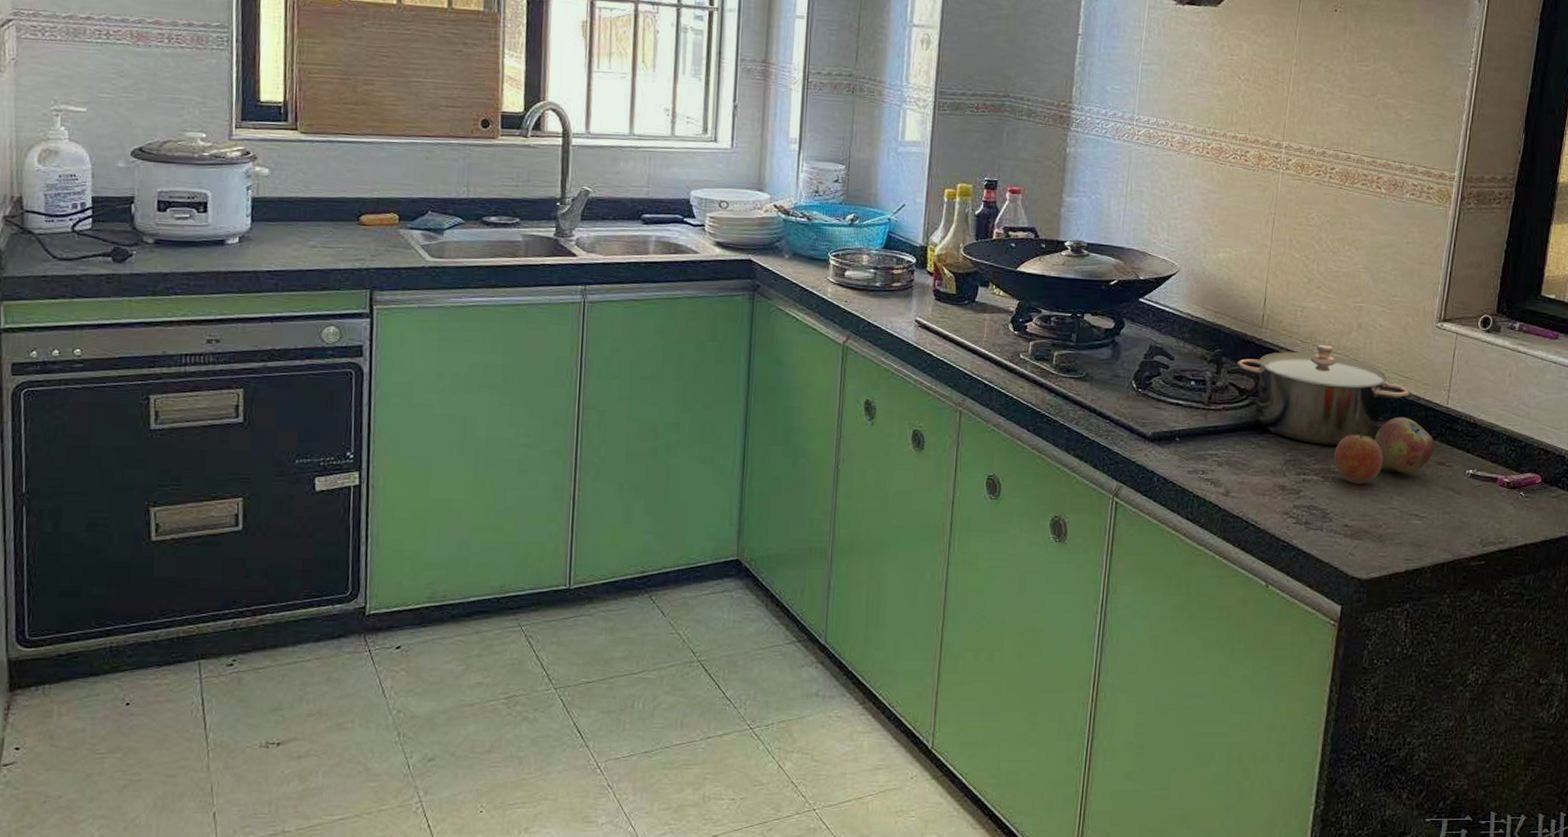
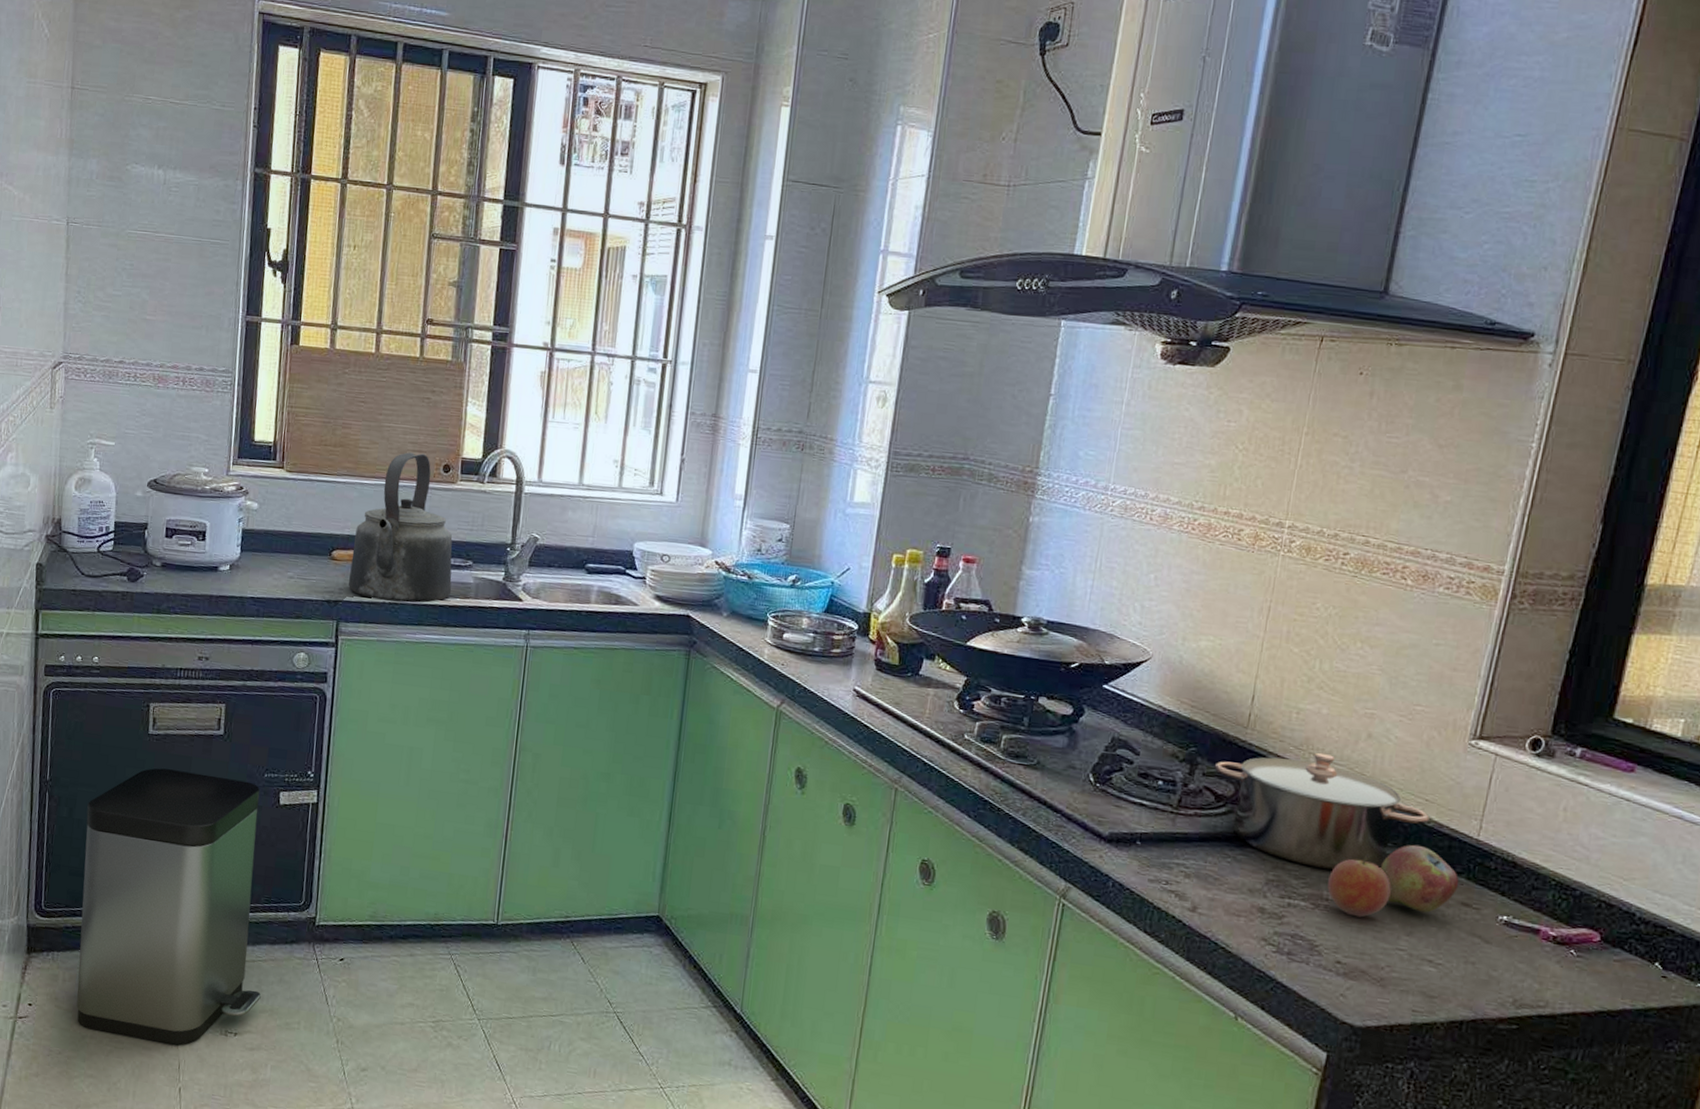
pedal bin: none [76,466,307,767] -> present [76,768,262,1046]
kettle: none [382,108,499,266] -> present [349,452,453,603]

